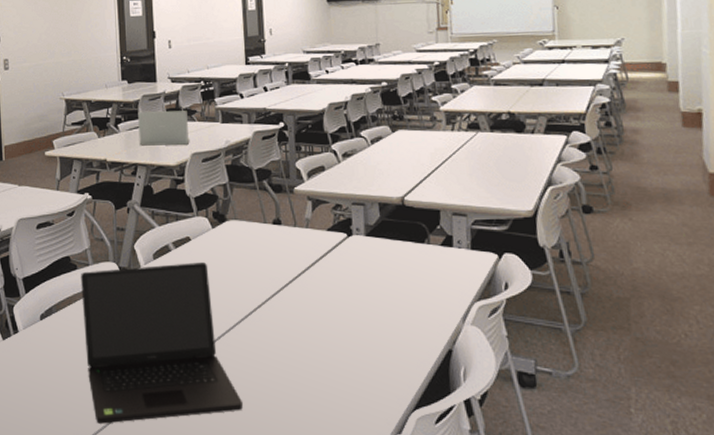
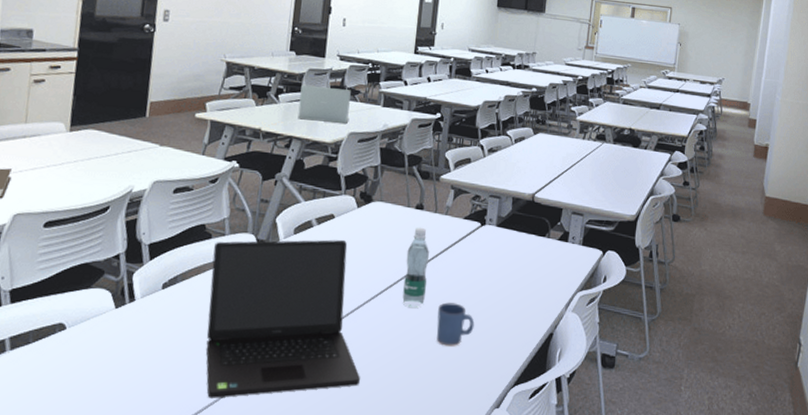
bottle: none [271,243,298,327] -> present [402,227,429,308]
mug: none [314,321,358,367] -> present [436,302,475,346]

